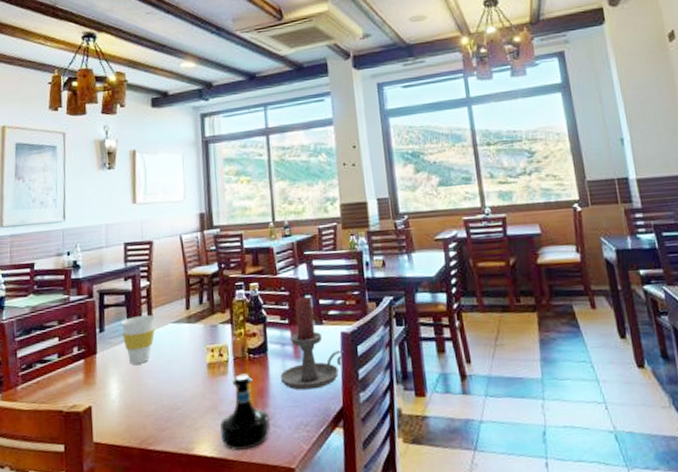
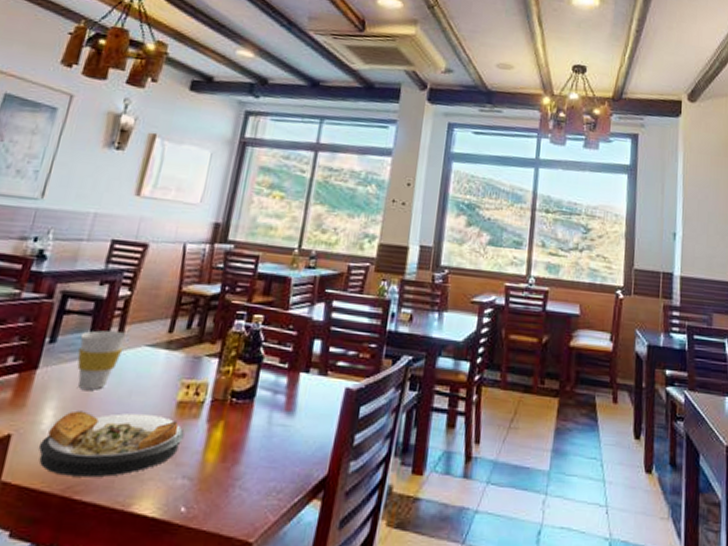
plate: none [114,377,219,433] -> present [39,410,185,478]
tequila bottle: present [220,374,271,450] -> none [169,420,238,513]
candle holder: present [280,296,344,391] -> none [262,339,343,451]

